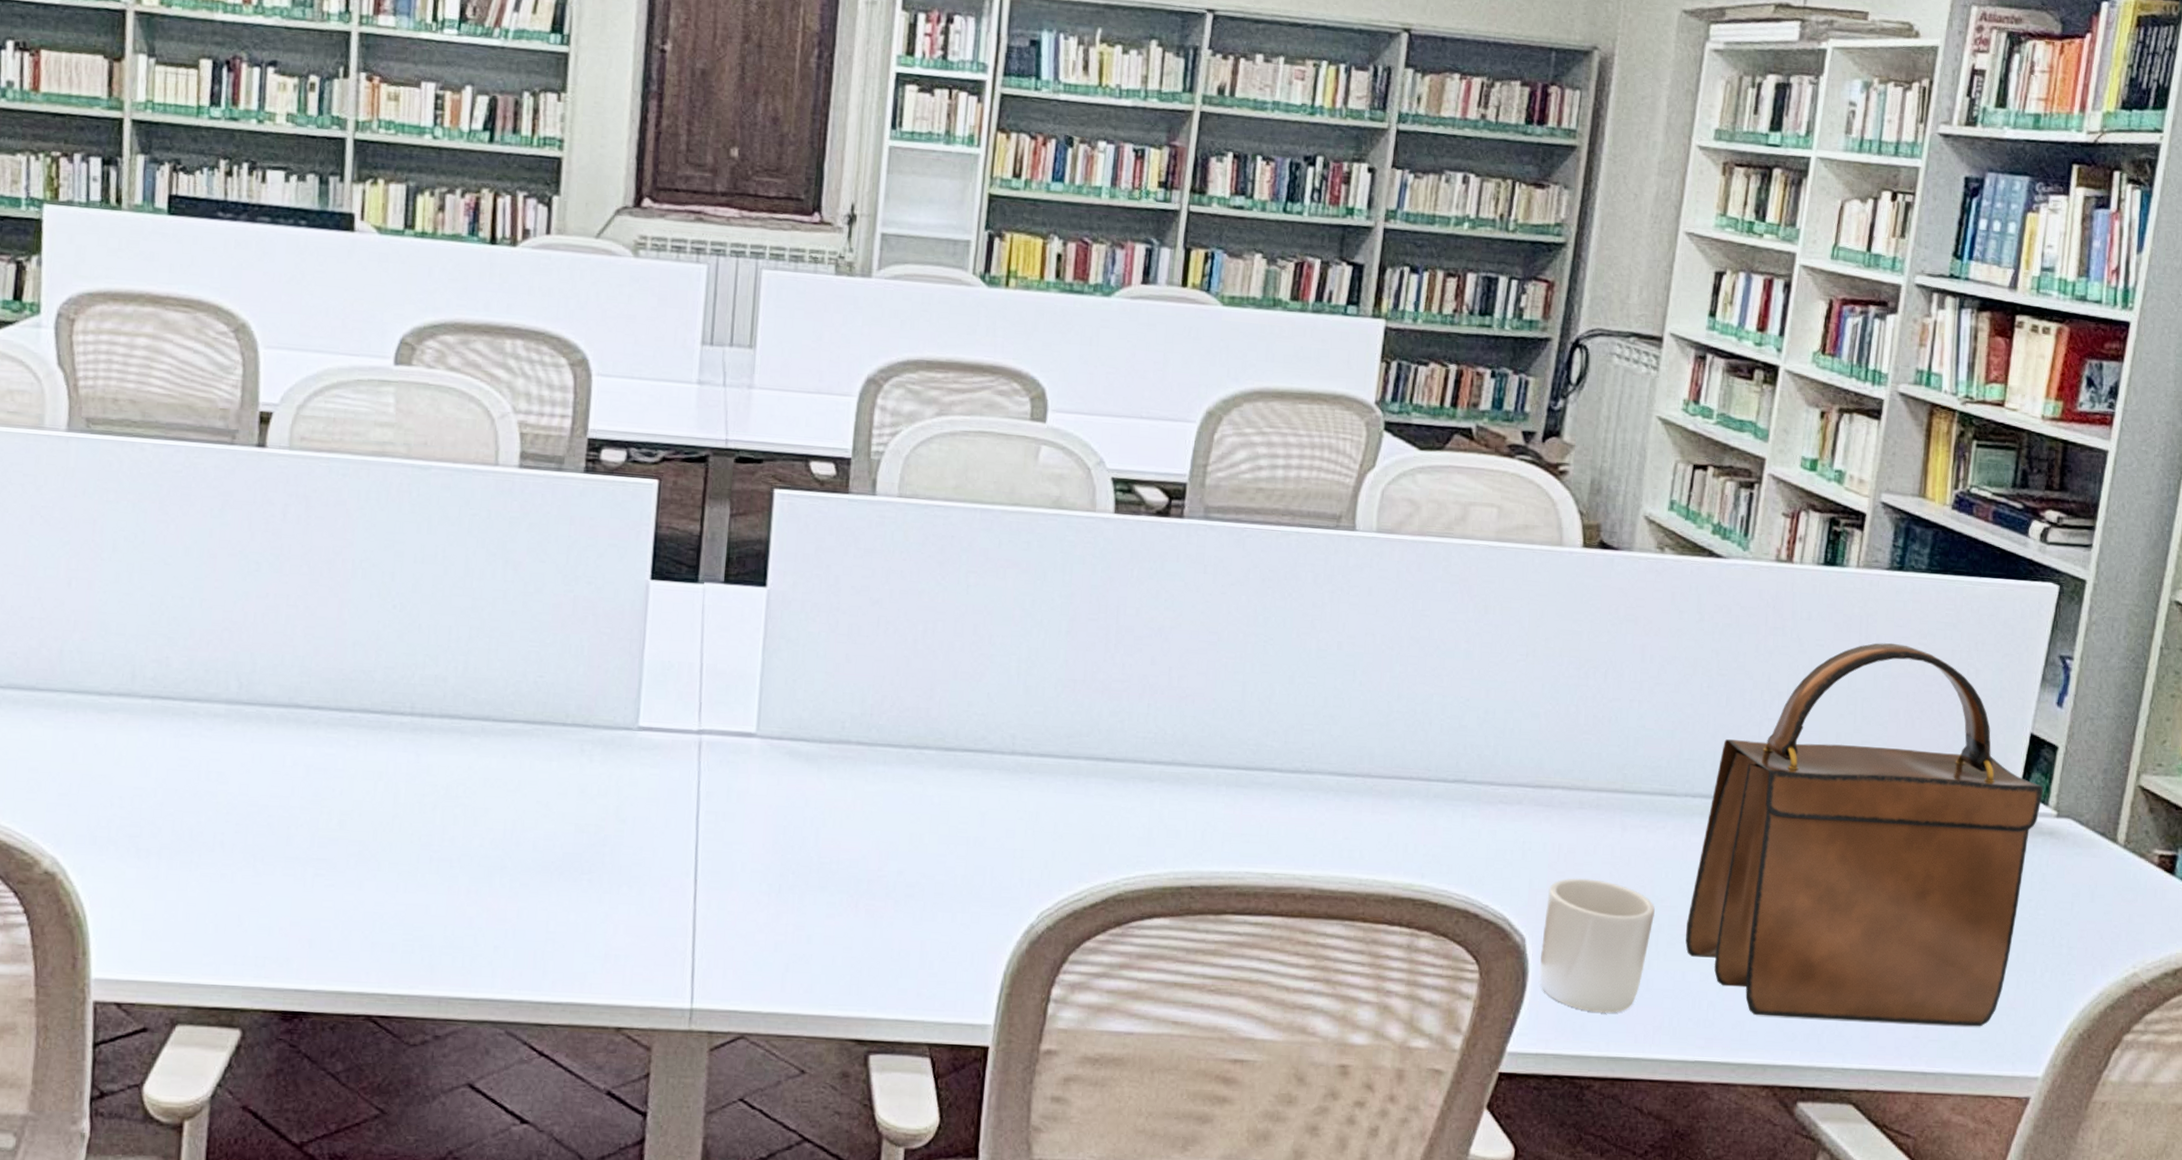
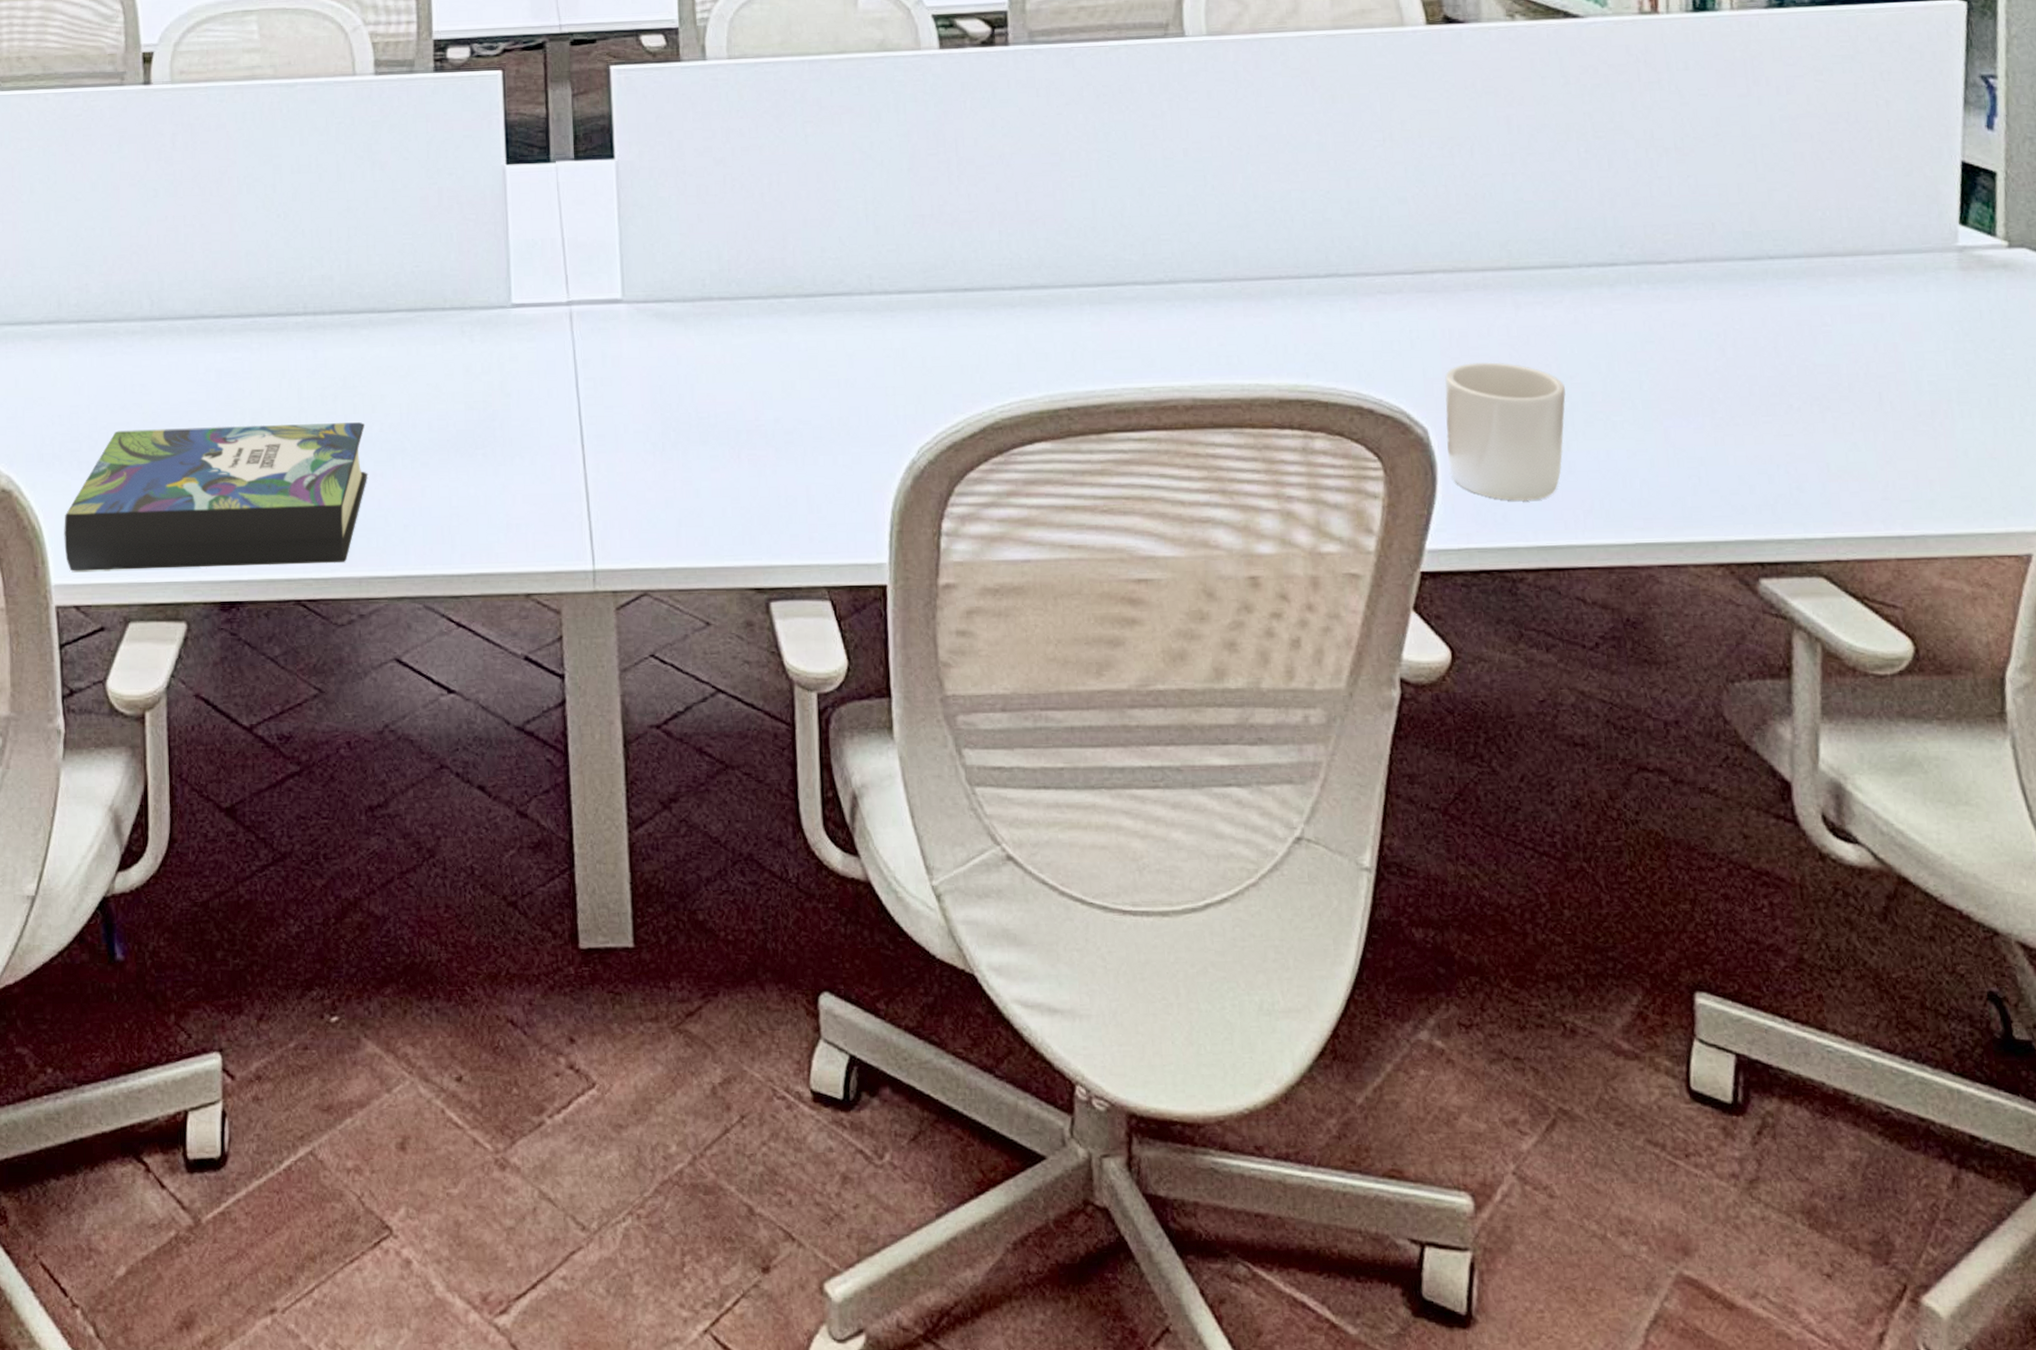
book: none [110,819,465,980] -> present [64,422,368,572]
handbag: present [1685,642,2043,1027] -> none [1602,83,1988,490]

